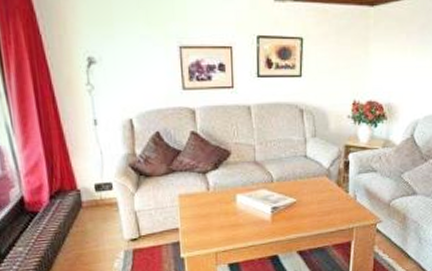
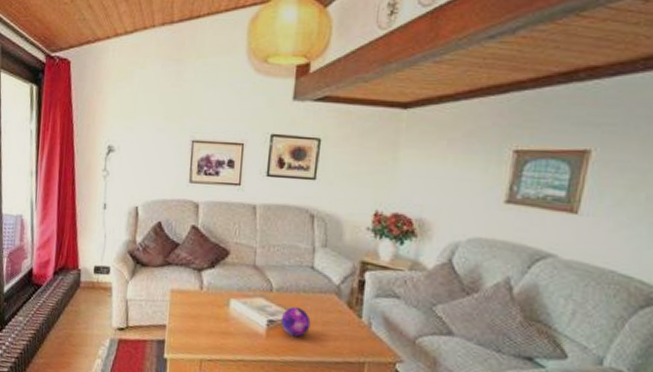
decorative orb: none [283,192,308,218] -> present [280,306,311,338]

